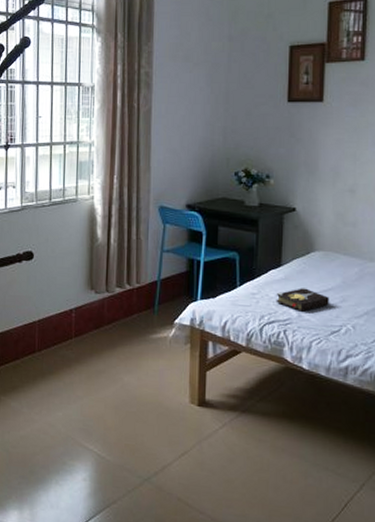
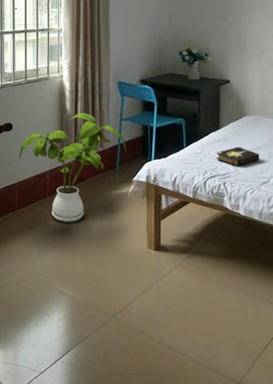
house plant: none [41,242,167,369] -> present [20,113,126,222]

